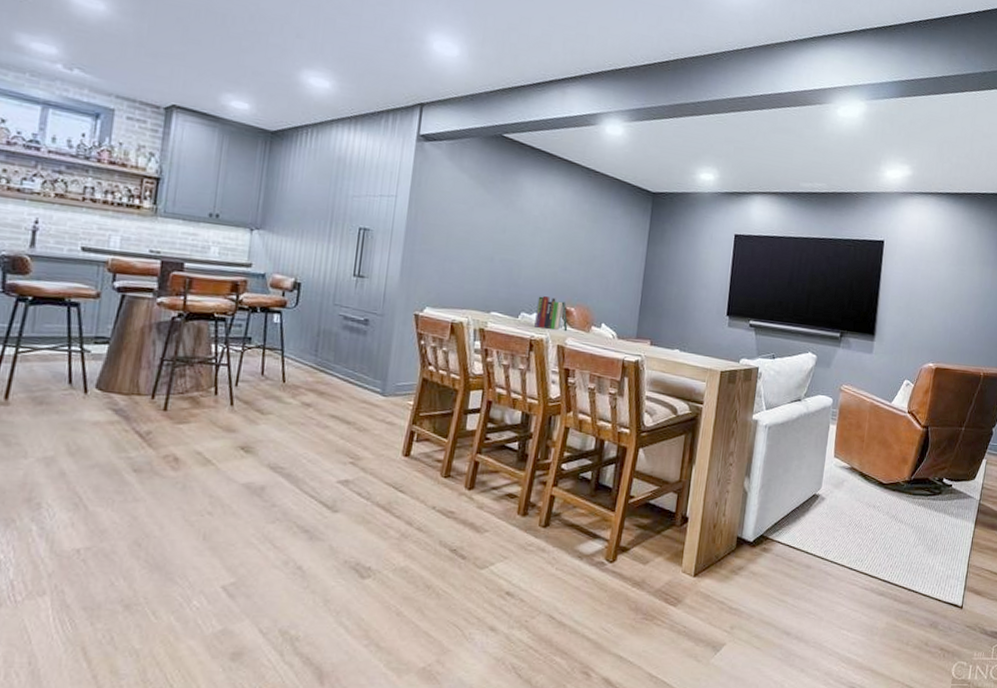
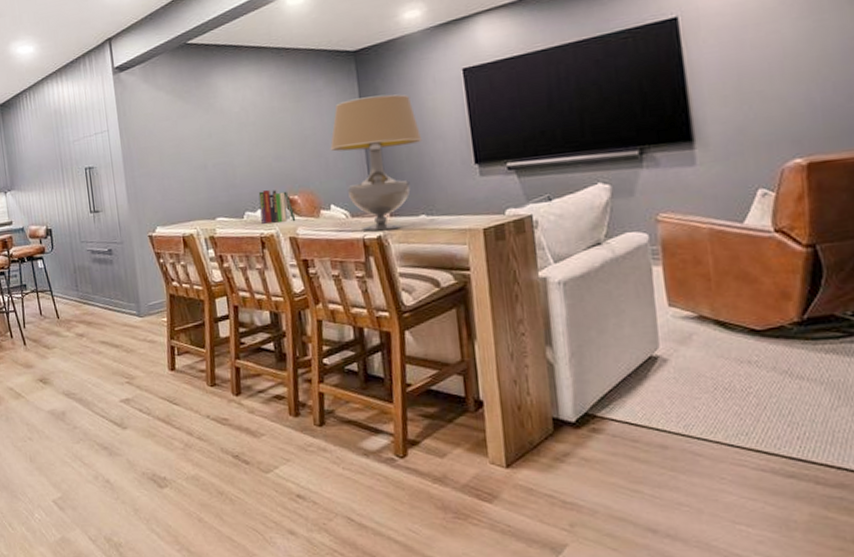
table lamp: none [613,234,691,358] -> present [330,94,423,231]

